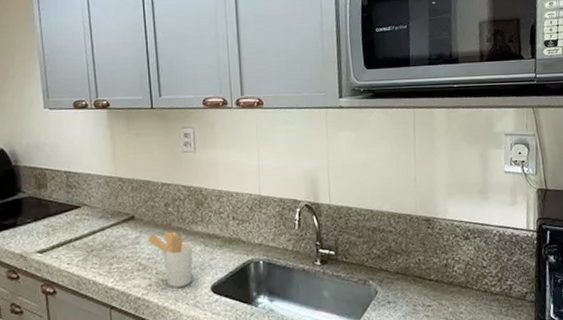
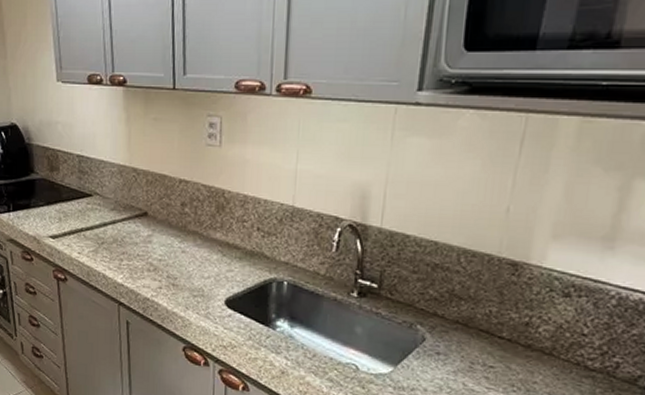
utensil holder: present [146,231,193,288] -> none [159,233,208,295]

